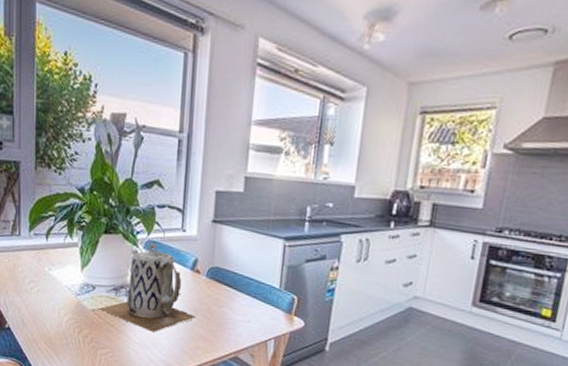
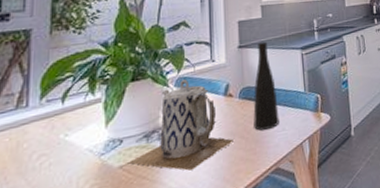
vase: none [218,220,248,317] -> present [253,41,279,131]

